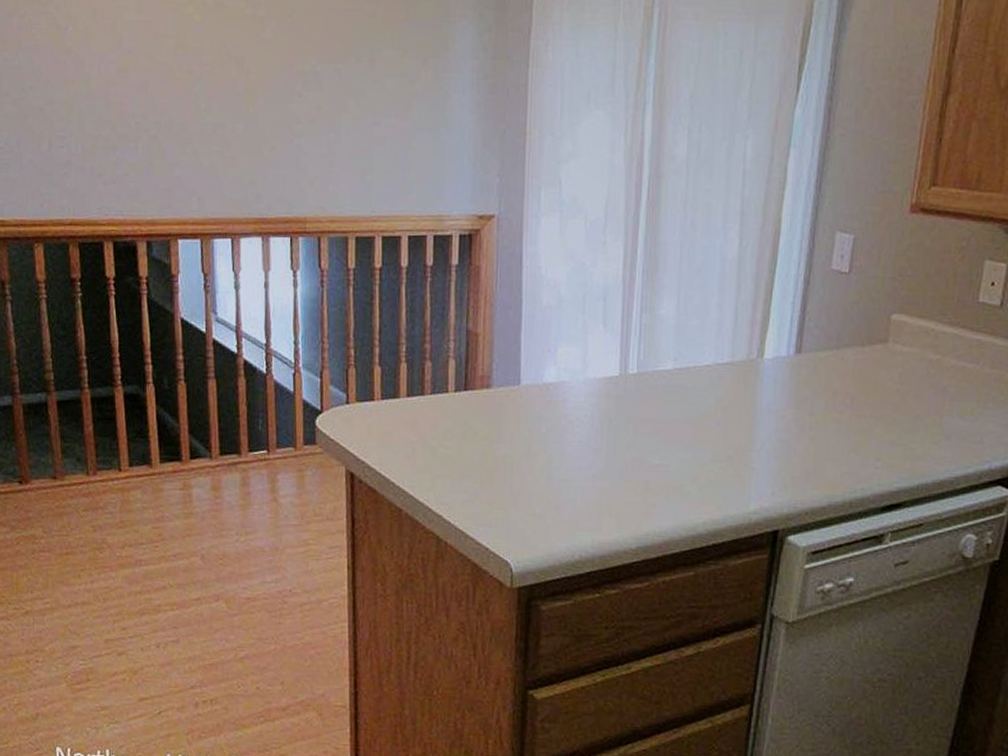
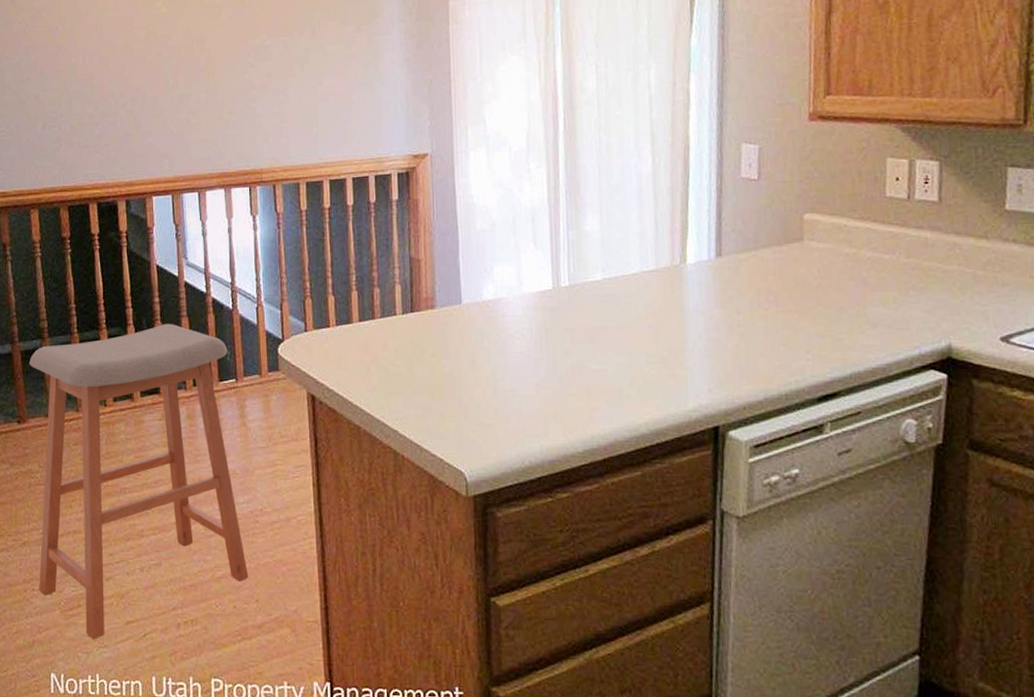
stool: none [32,384,274,714] -> present [29,323,249,639]

